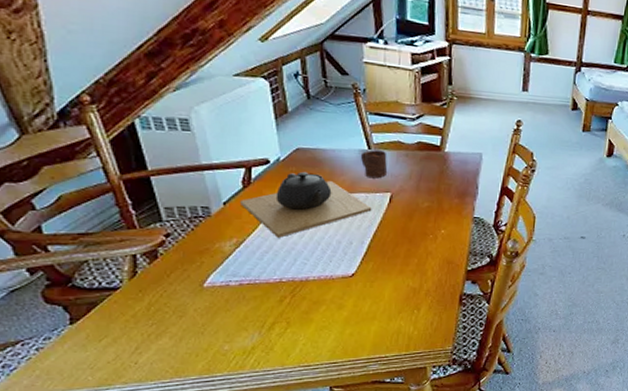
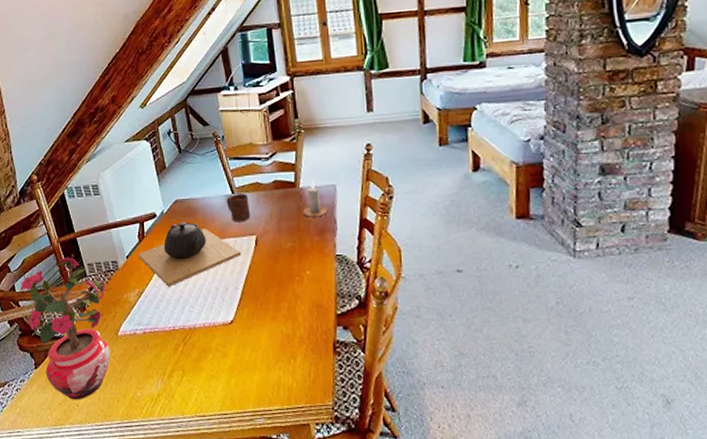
potted plant: none [50,195,199,358] -> present [20,254,112,400]
candle: none [445,146,471,181] -> present [302,180,328,217]

